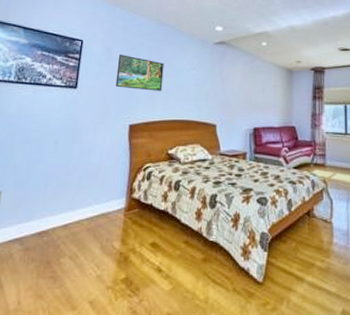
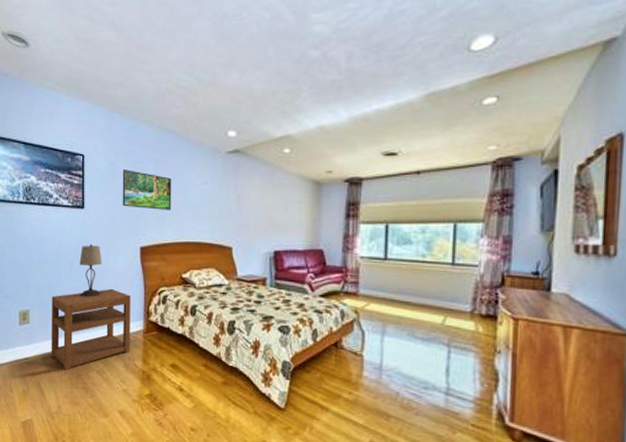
nightstand: none [19,166,115,258] -> present [51,288,131,370]
table lamp: none [61,123,90,176] -> present [79,245,102,298]

